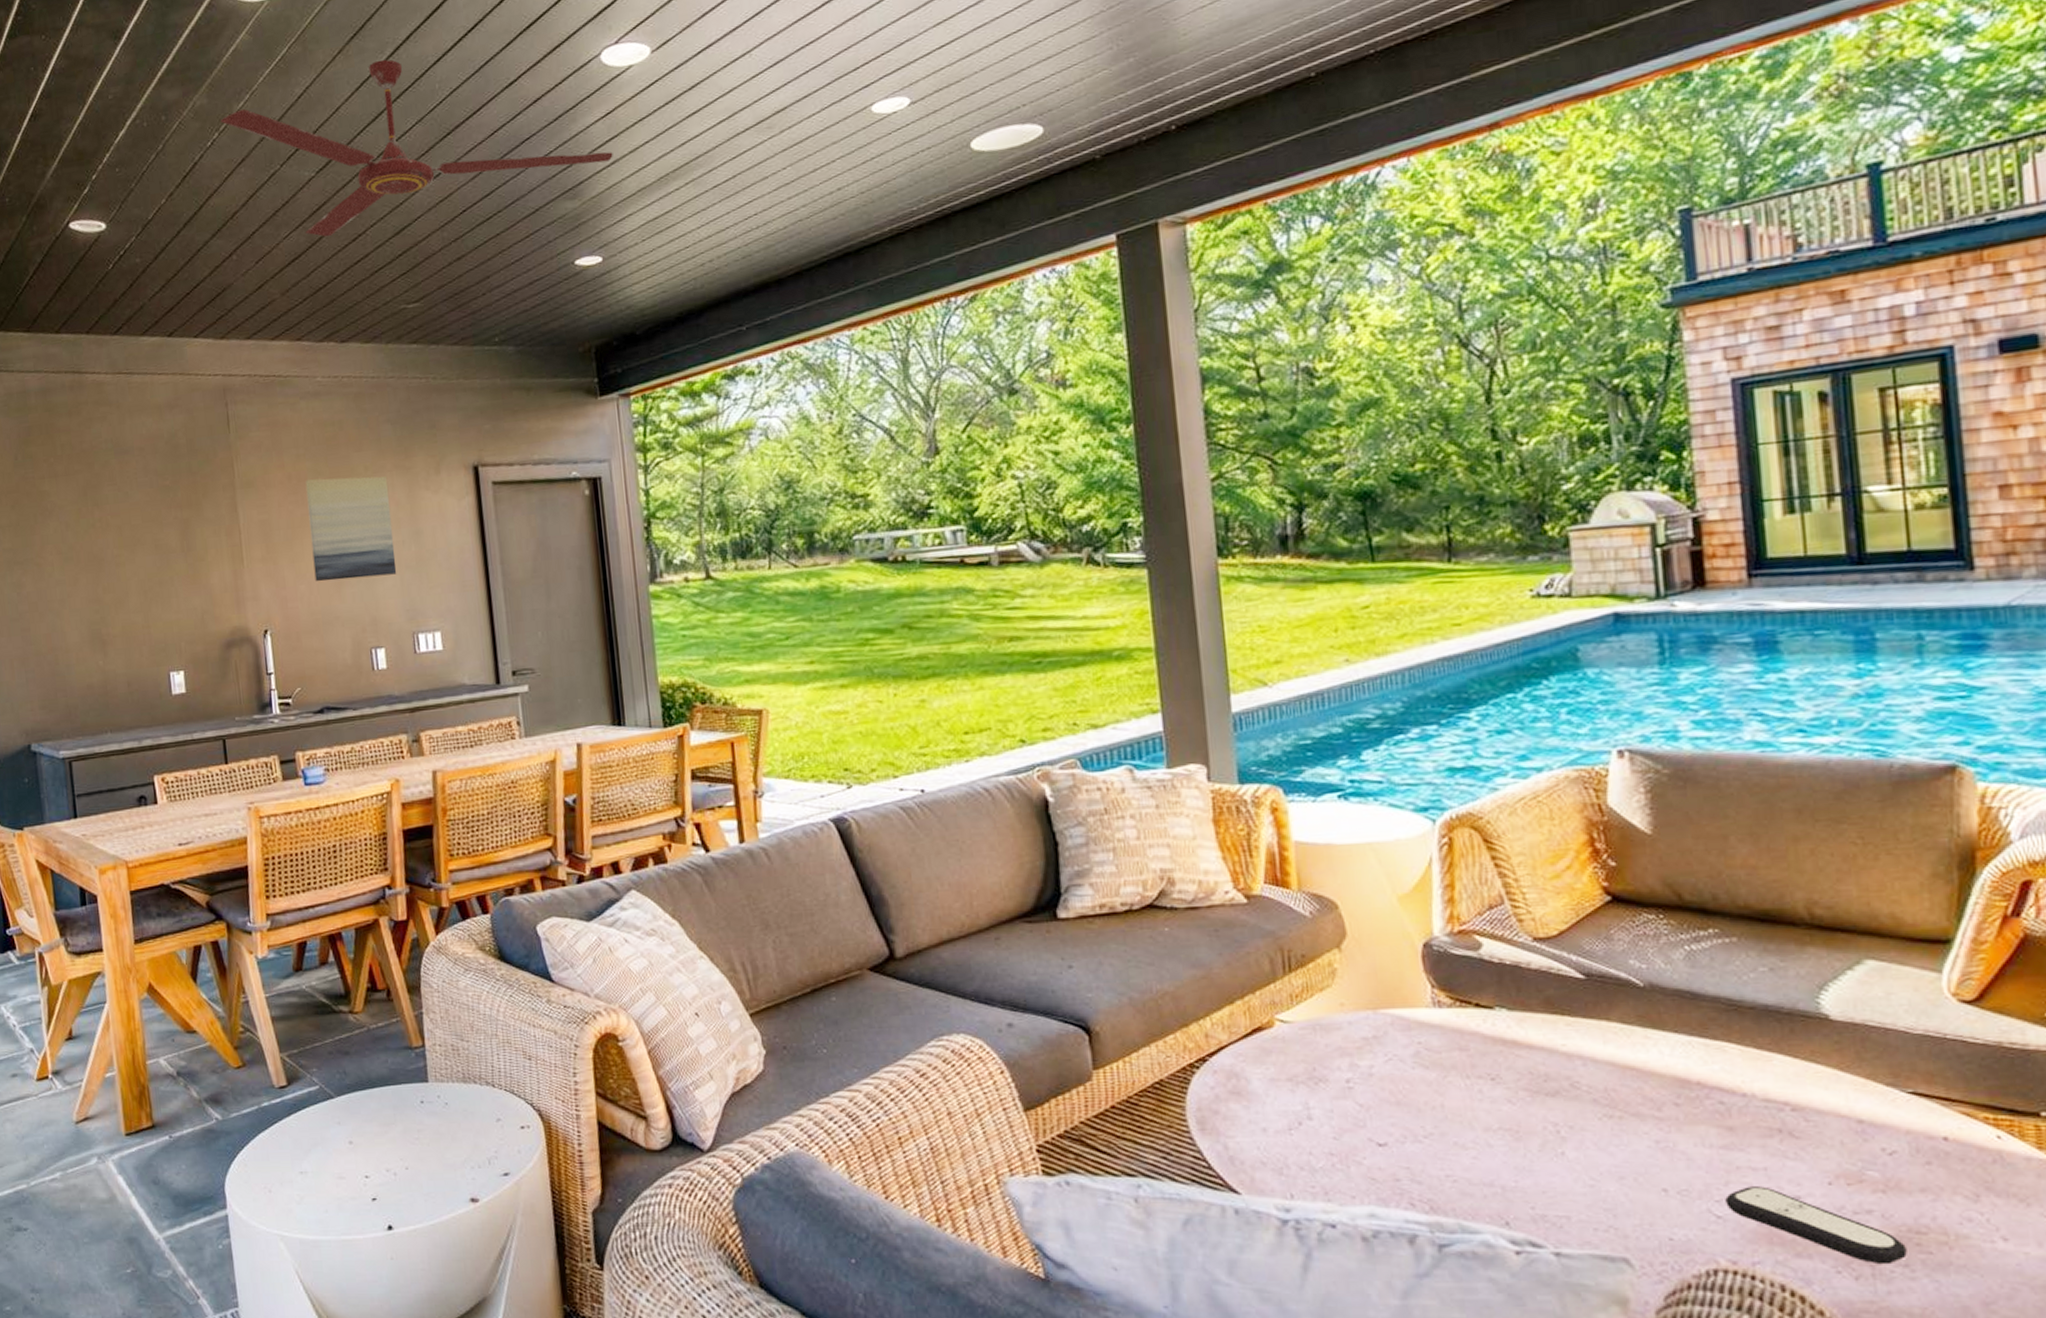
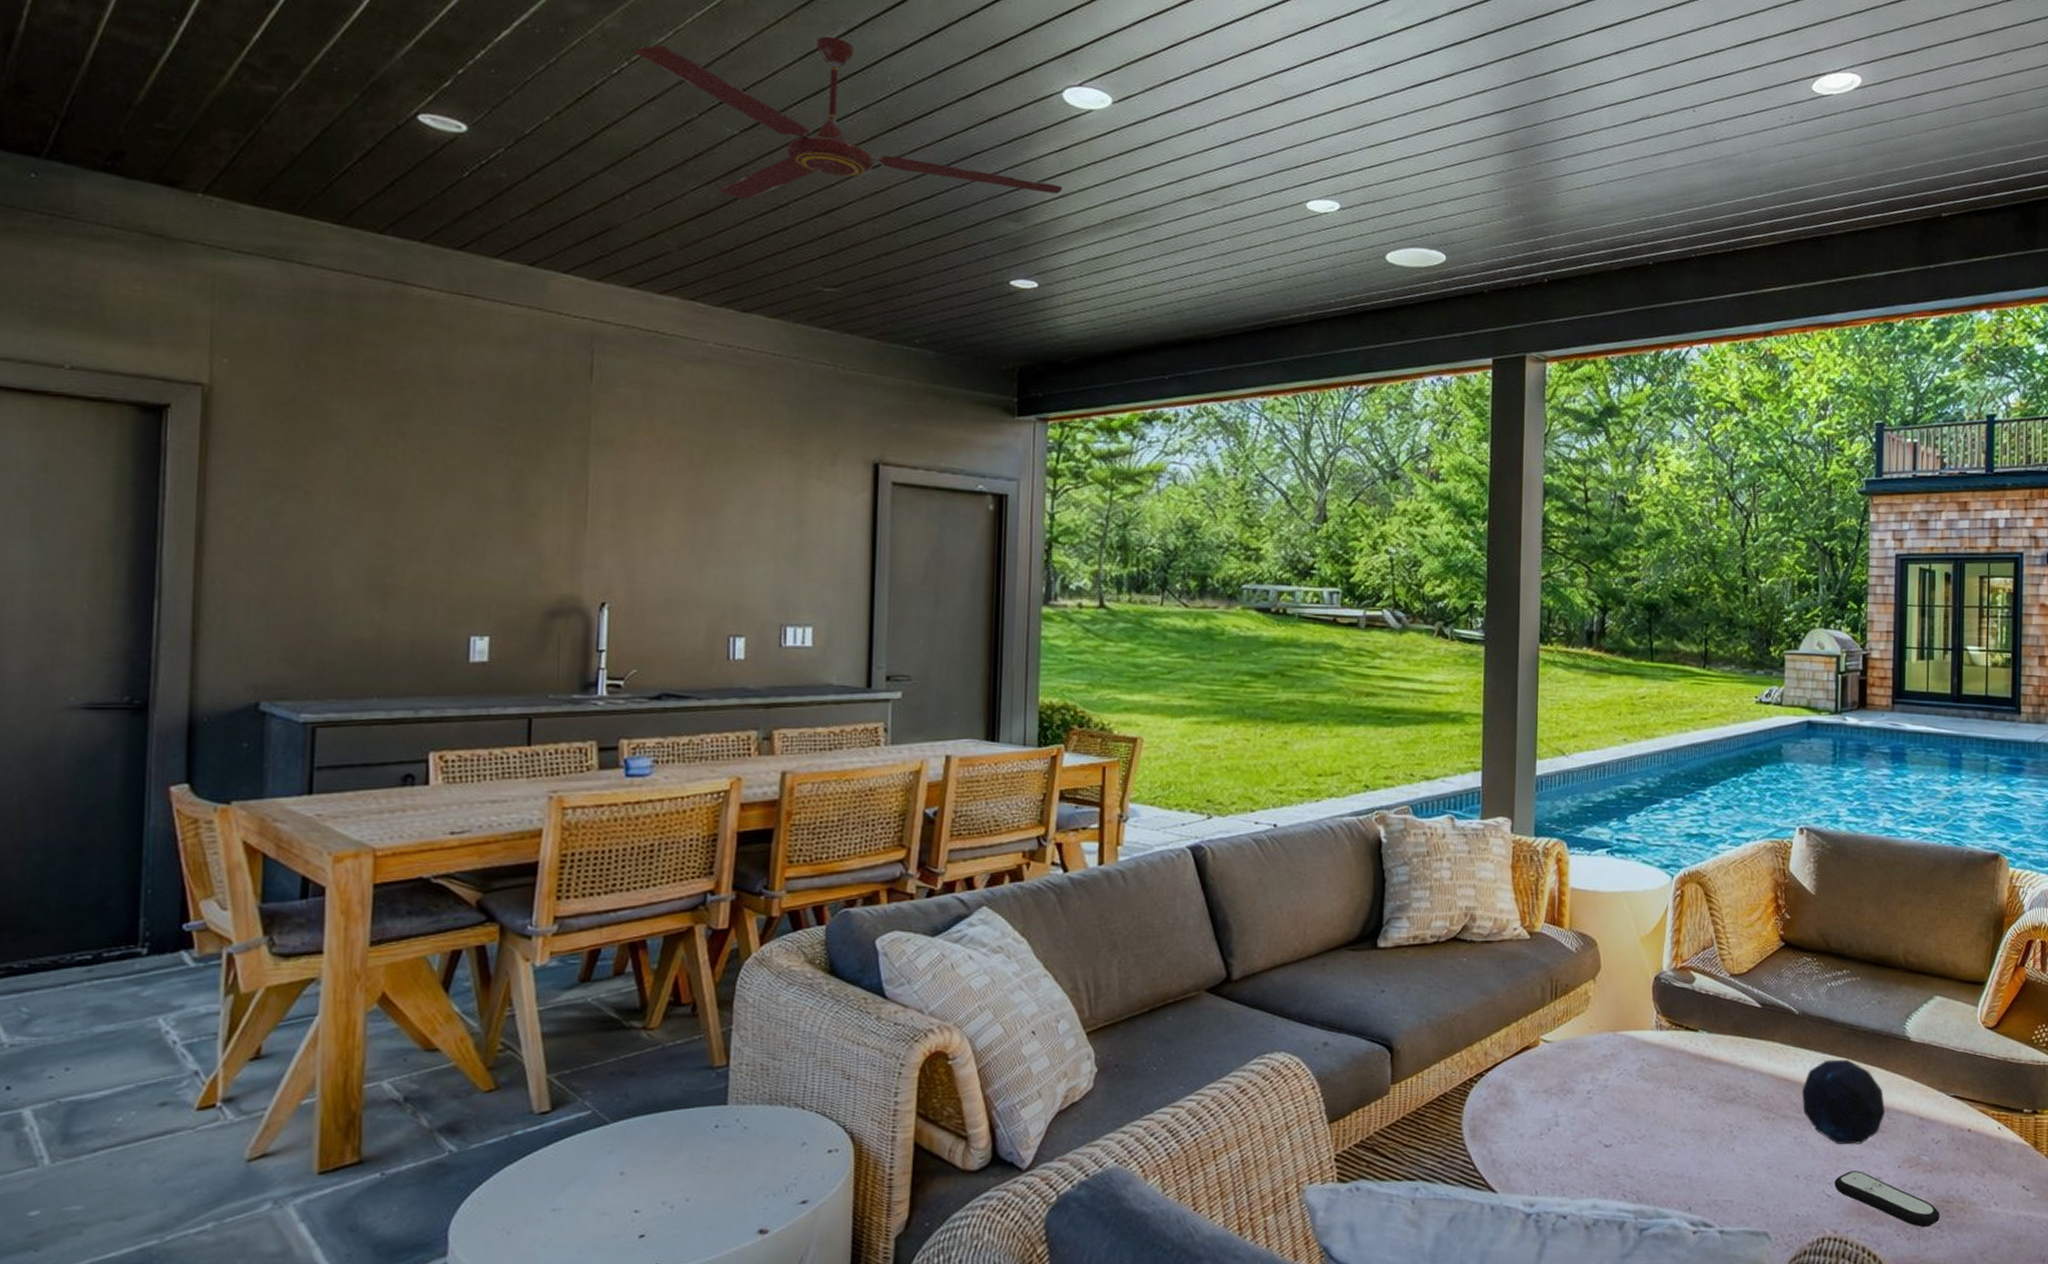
wall art: present [305,476,397,582] -> none [673,448,775,562]
decorative orb: none [1659,1043,1798,1153] -> present [1801,1059,1885,1145]

